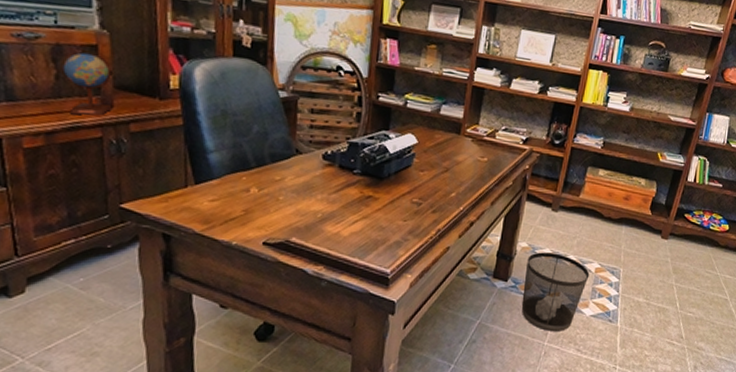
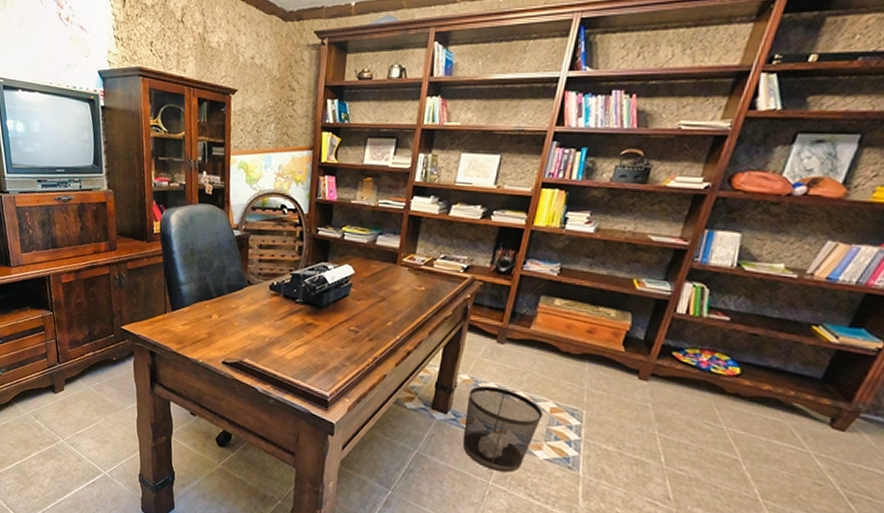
globe: present [62,52,113,117] -> none [85,208,116,258]

